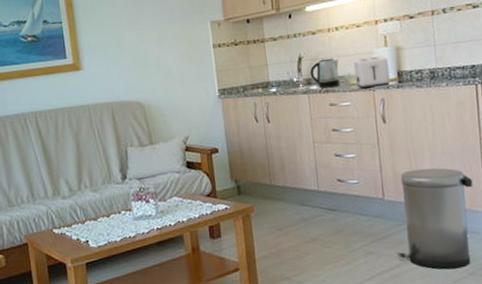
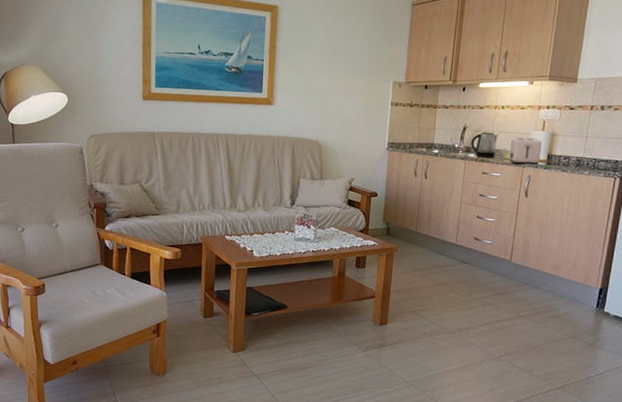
pedal bin: present [397,168,473,270] -> none [512,241,591,331]

